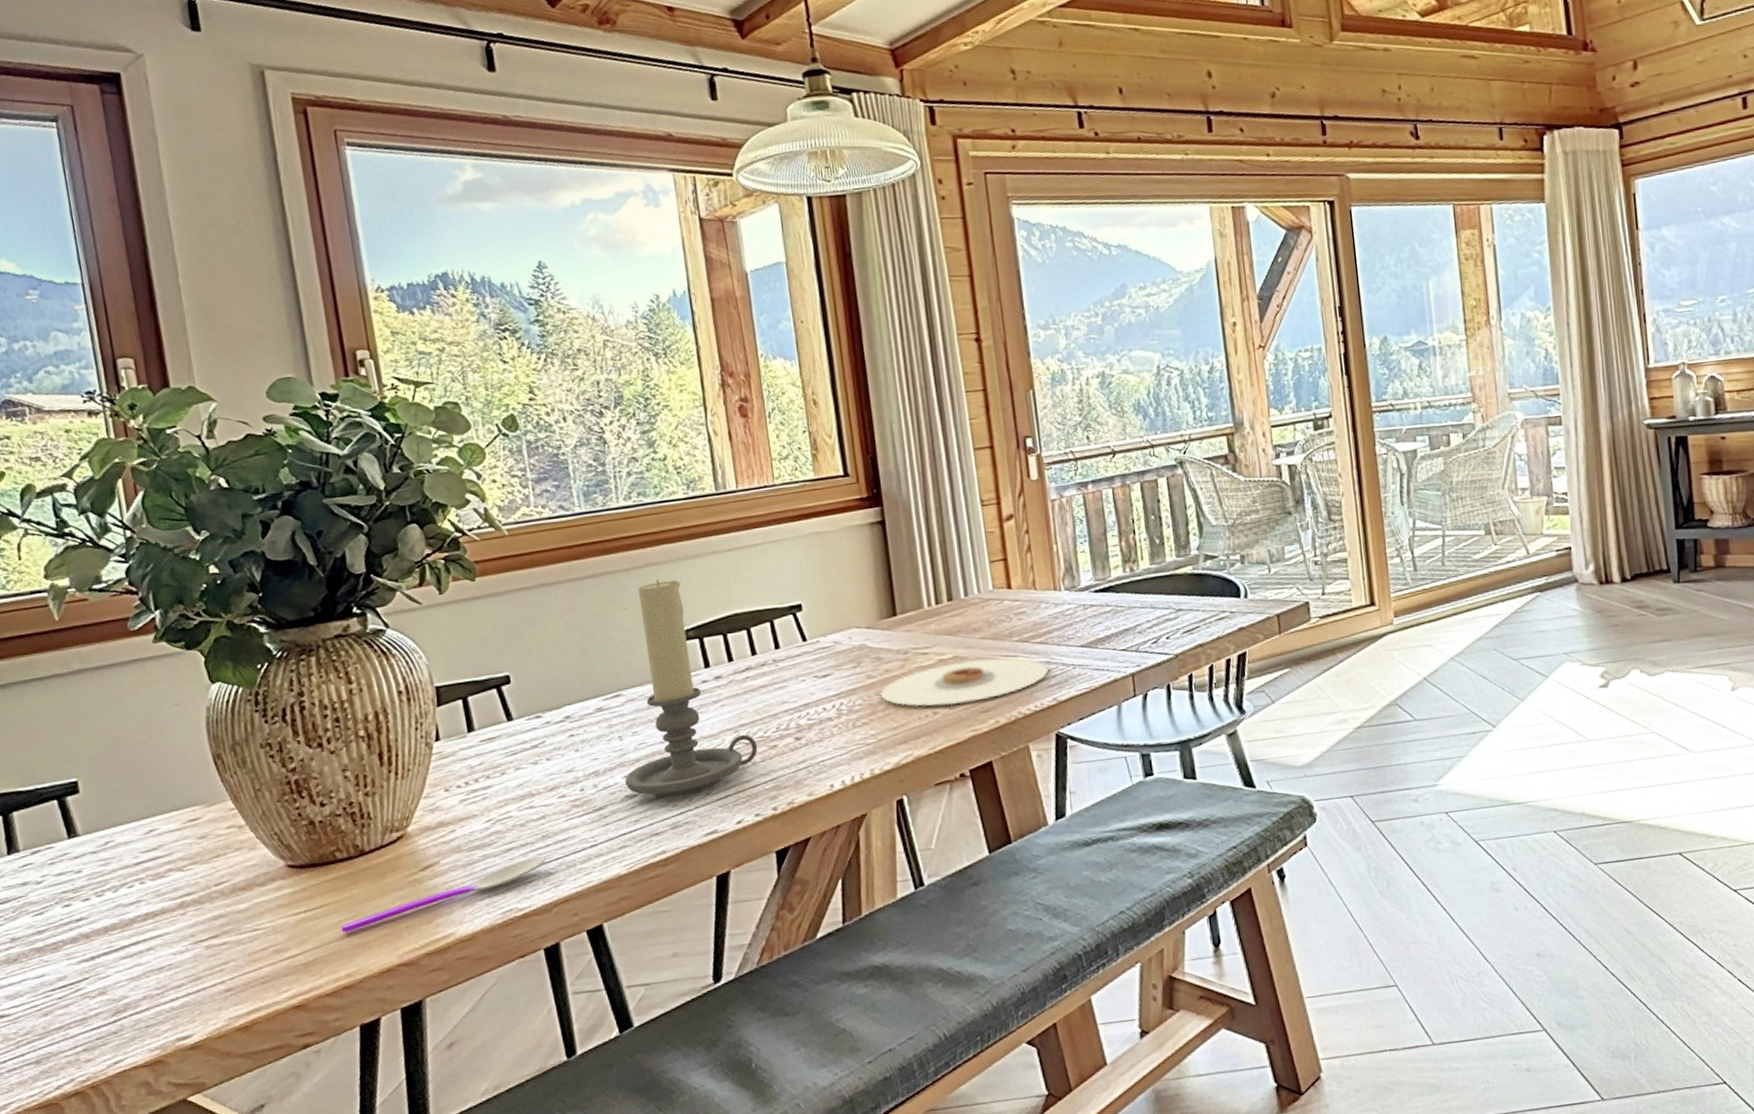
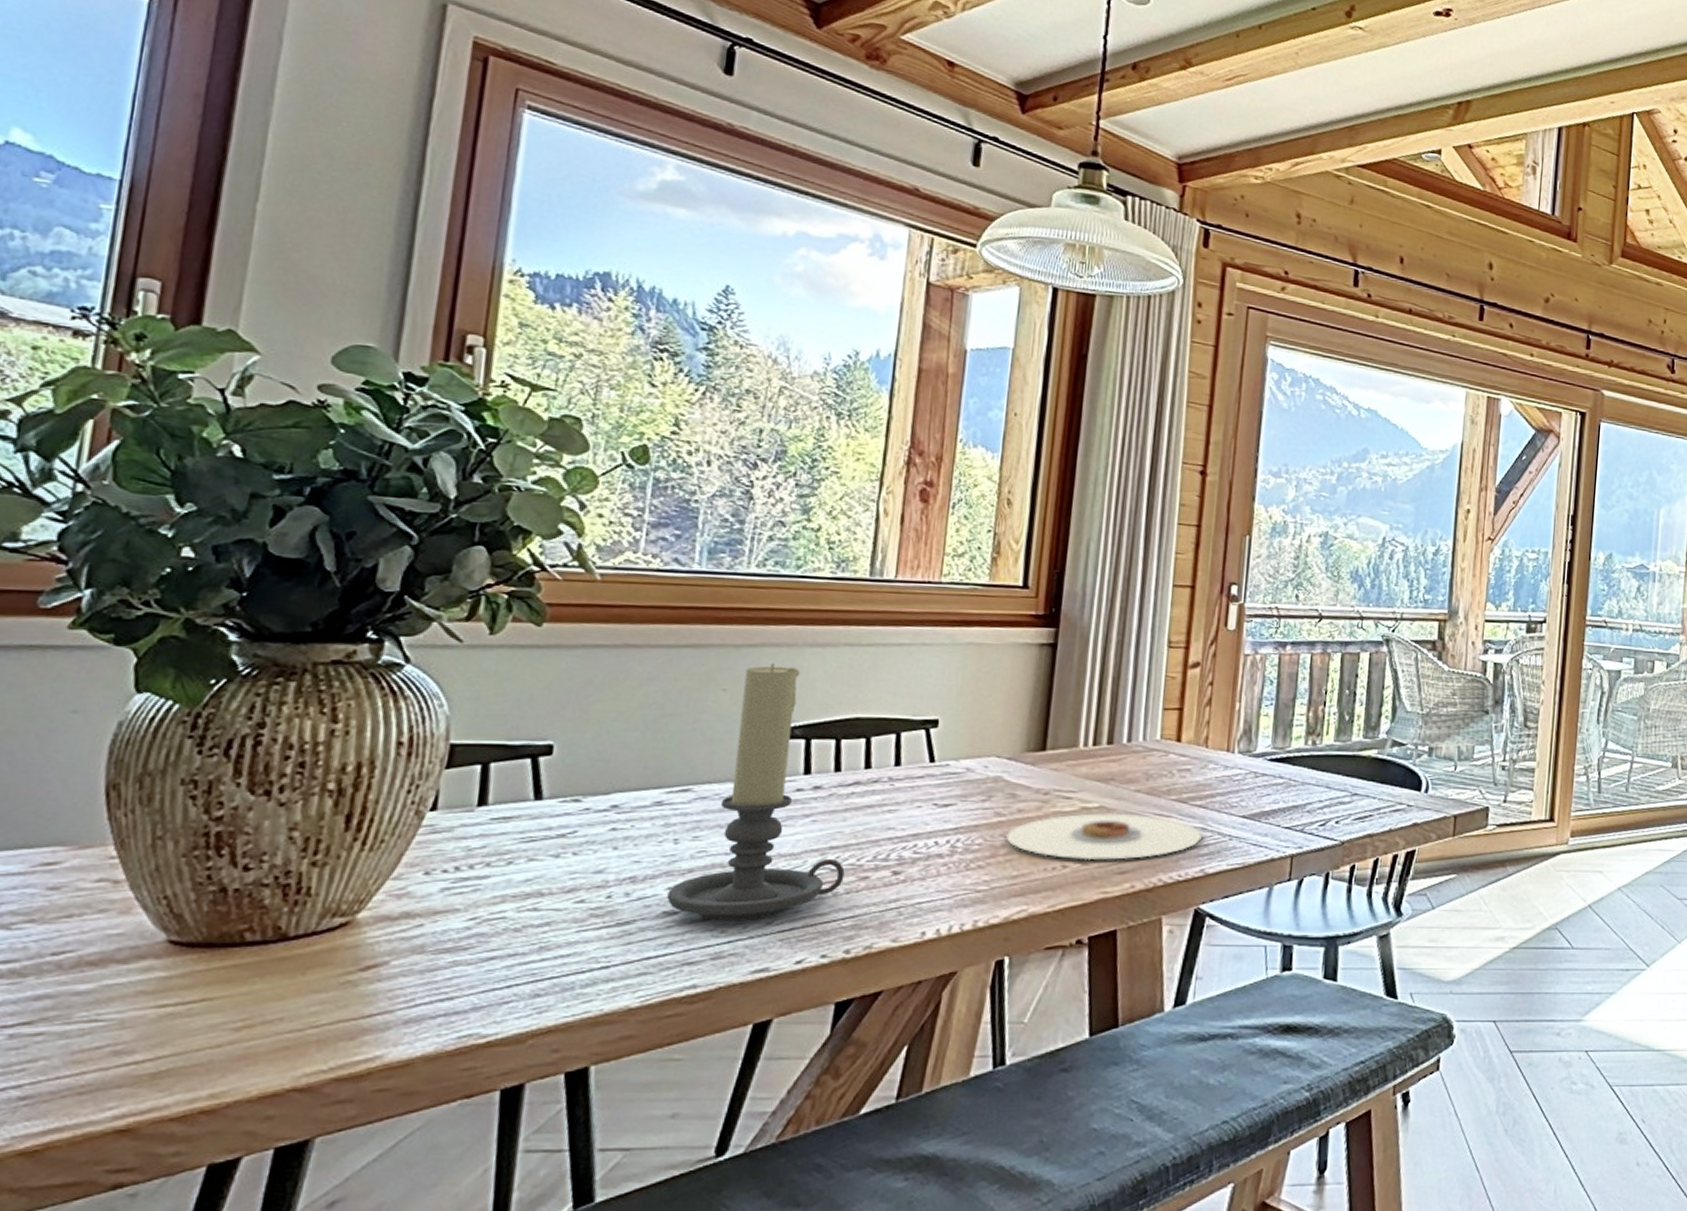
spoon: present [341,856,546,933] -> none [221,972,537,1039]

